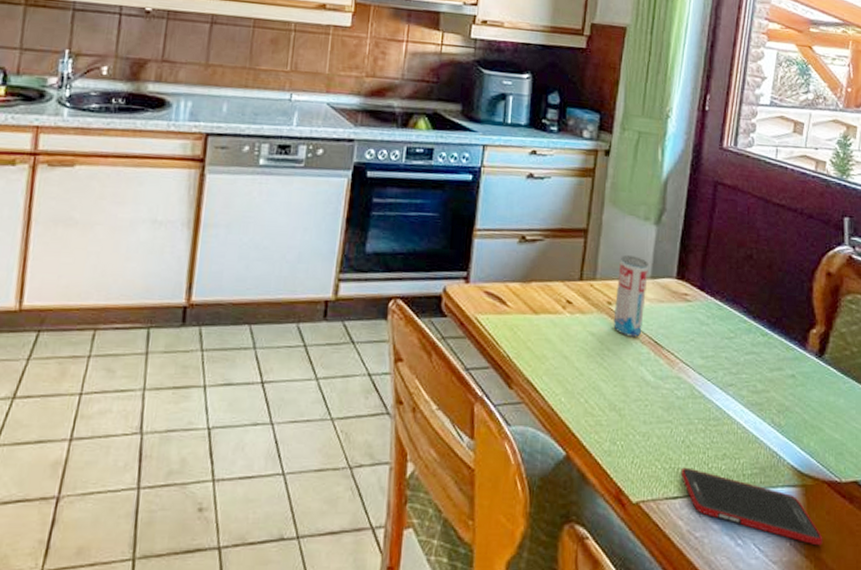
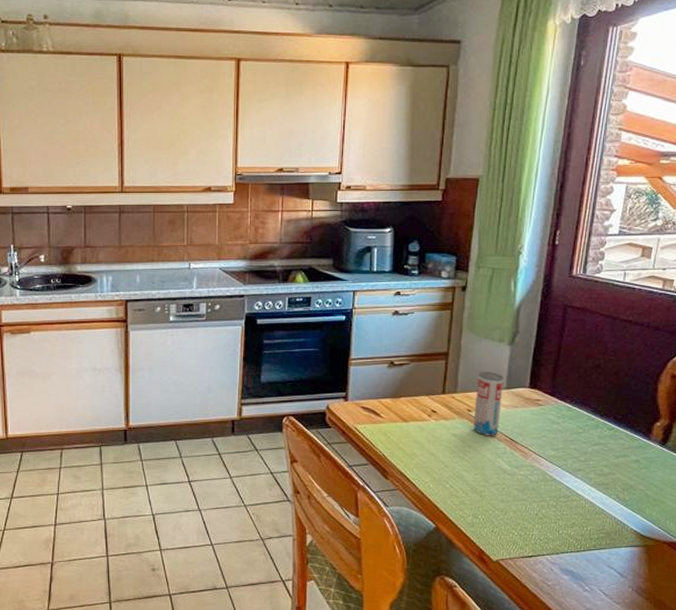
cell phone: present [680,467,823,546] -> none [534,534,663,591]

